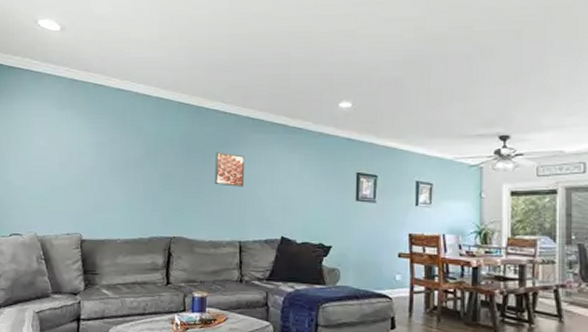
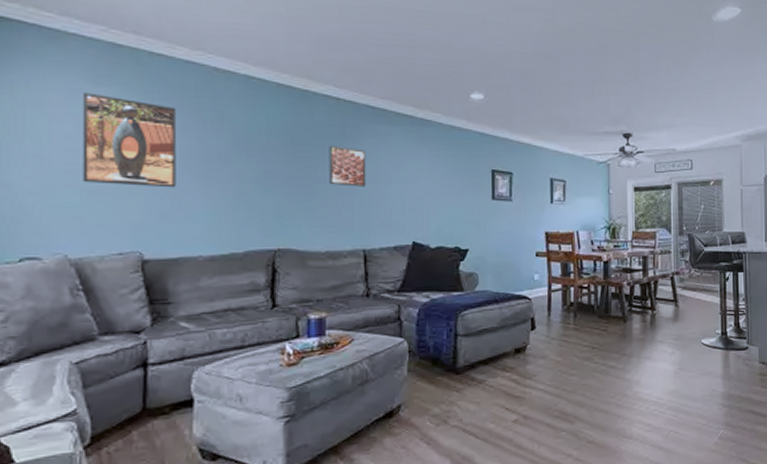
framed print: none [49,116,109,186] -> present [82,93,177,188]

